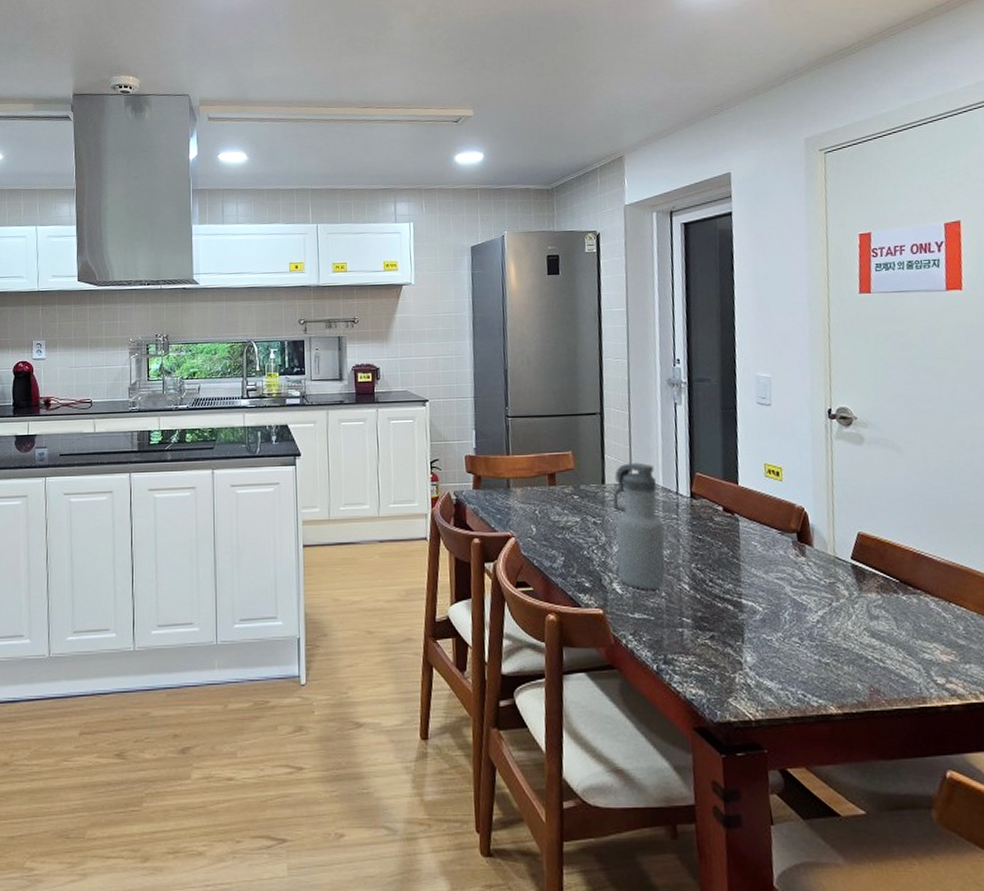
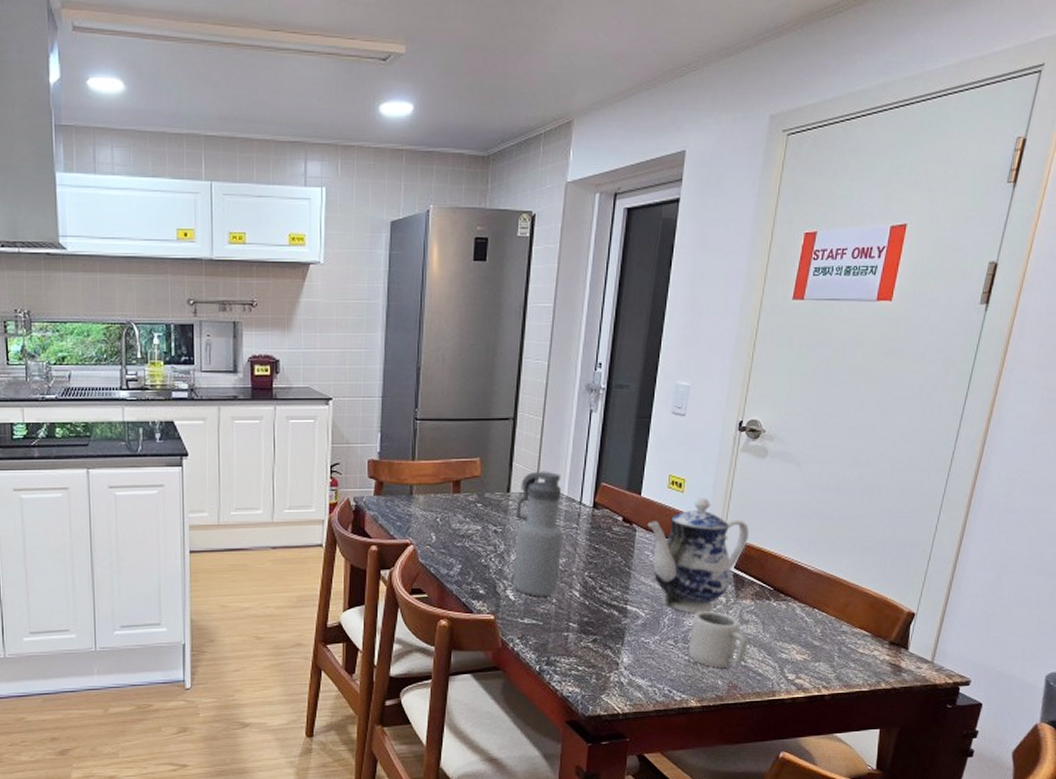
teapot: none [749,485,861,608] -> present [647,496,749,613]
cup: none [815,606,883,669] -> present [688,611,749,668]

